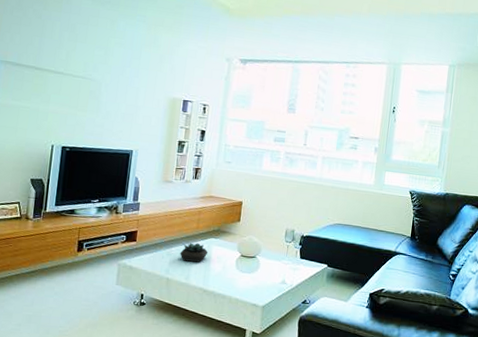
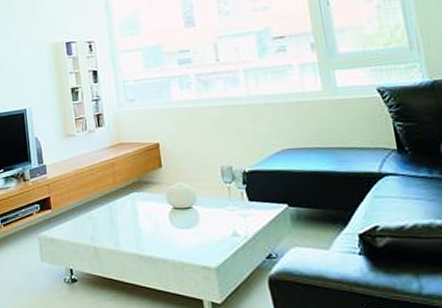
succulent plant: present [180,242,208,263] -> none [101,201,134,224]

